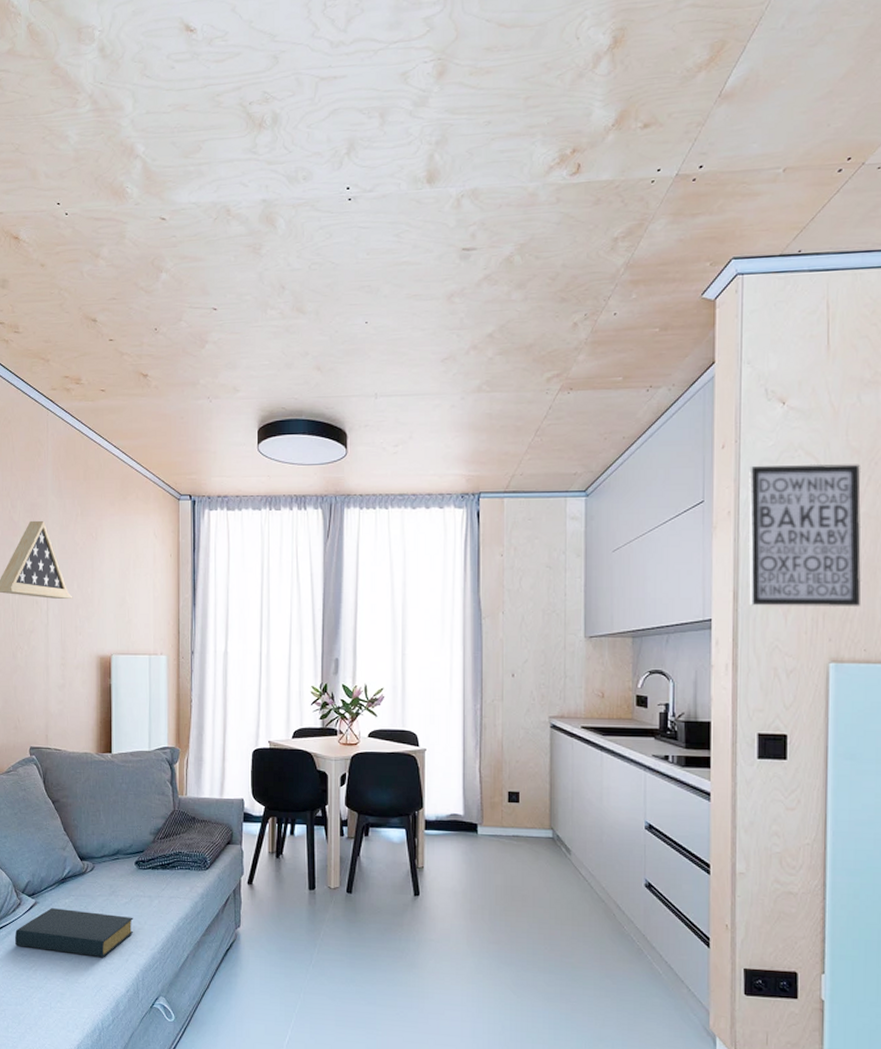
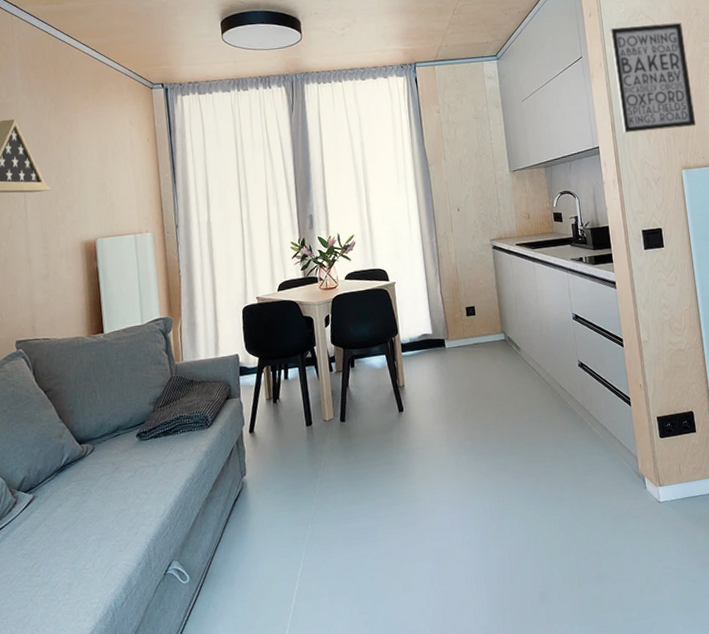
hardback book: present [14,908,134,957] -> none [12,489,141,547]

